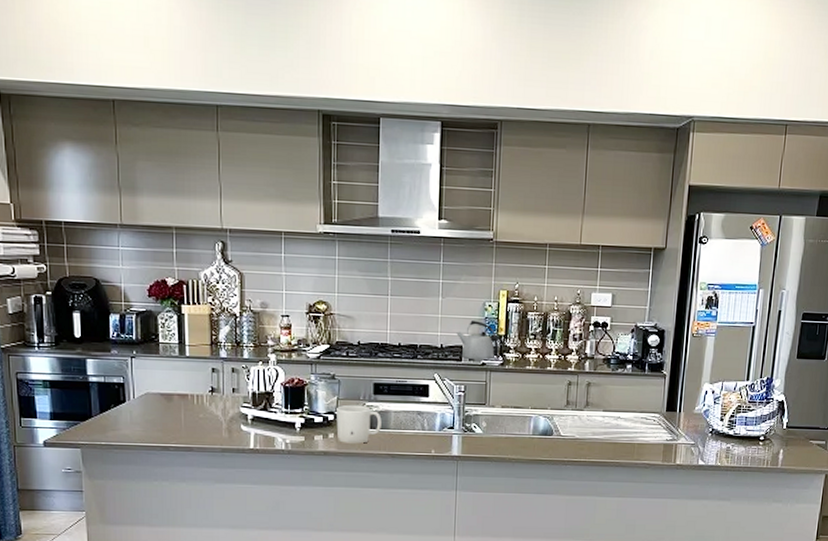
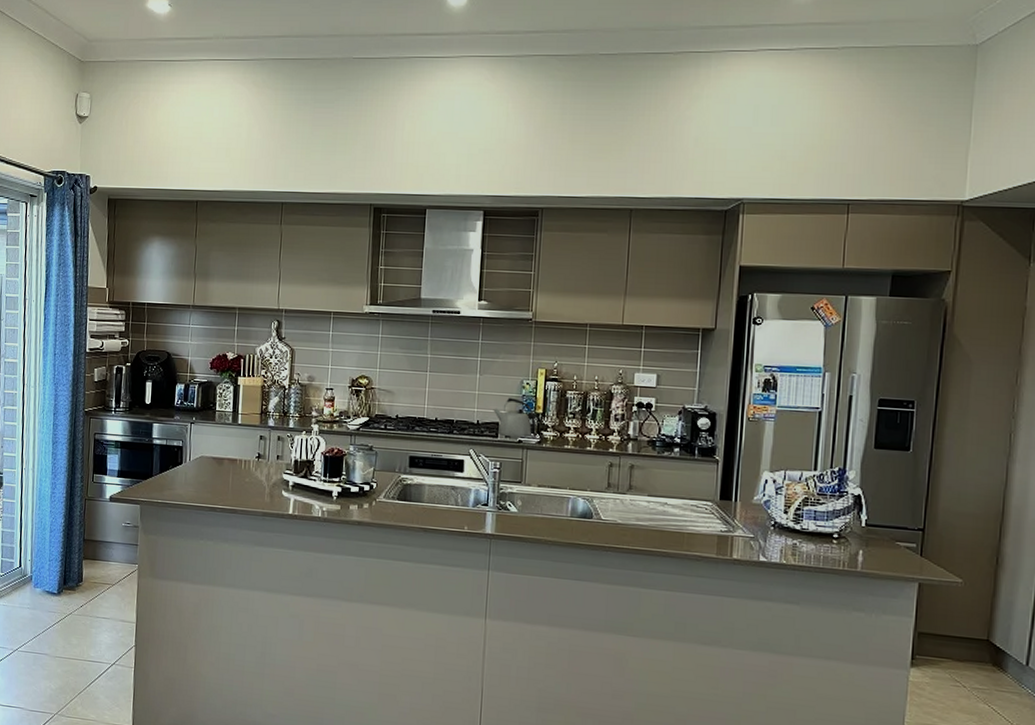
mug: present [336,404,382,445] -> none [371,476,416,517]

